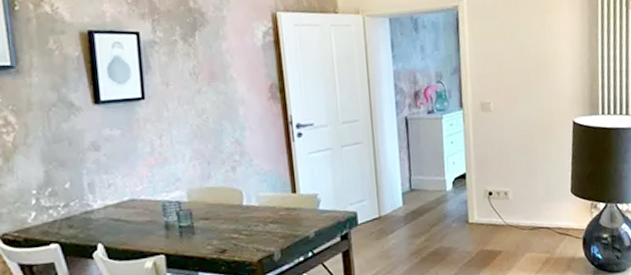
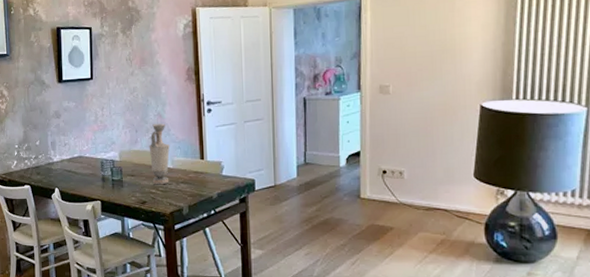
vase: none [226,152,255,228] -> present [149,123,171,185]

